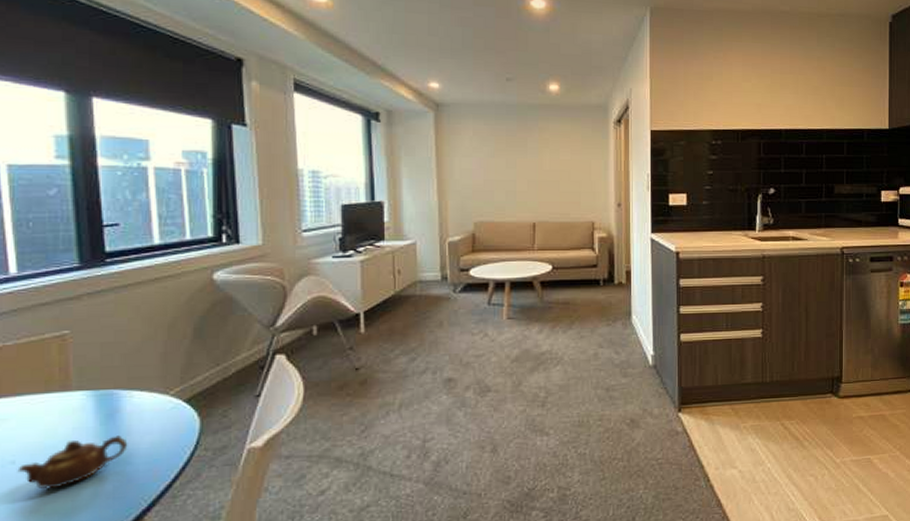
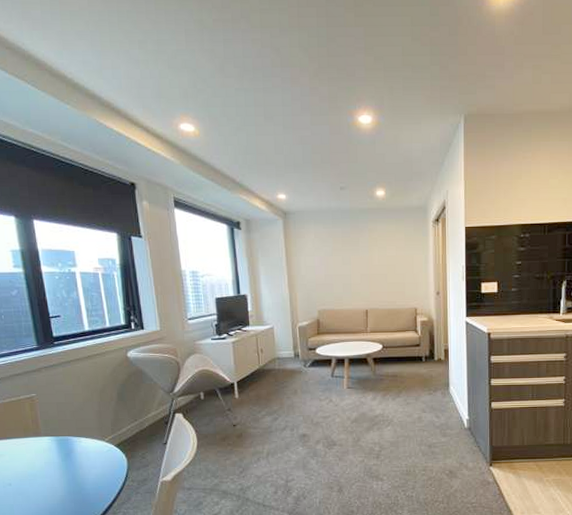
teapot: present [17,435,128,490] -> none [13,469,81,504]

